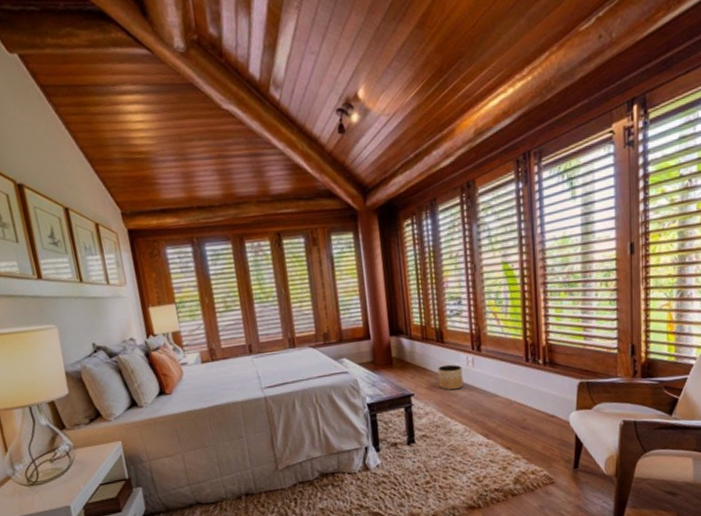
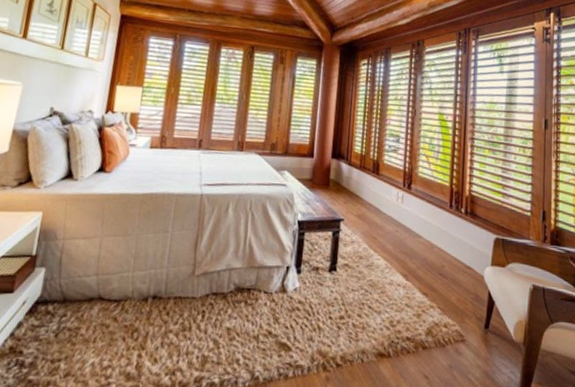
planter: present [438,364,464,391] -> none [368,196,392,223]

